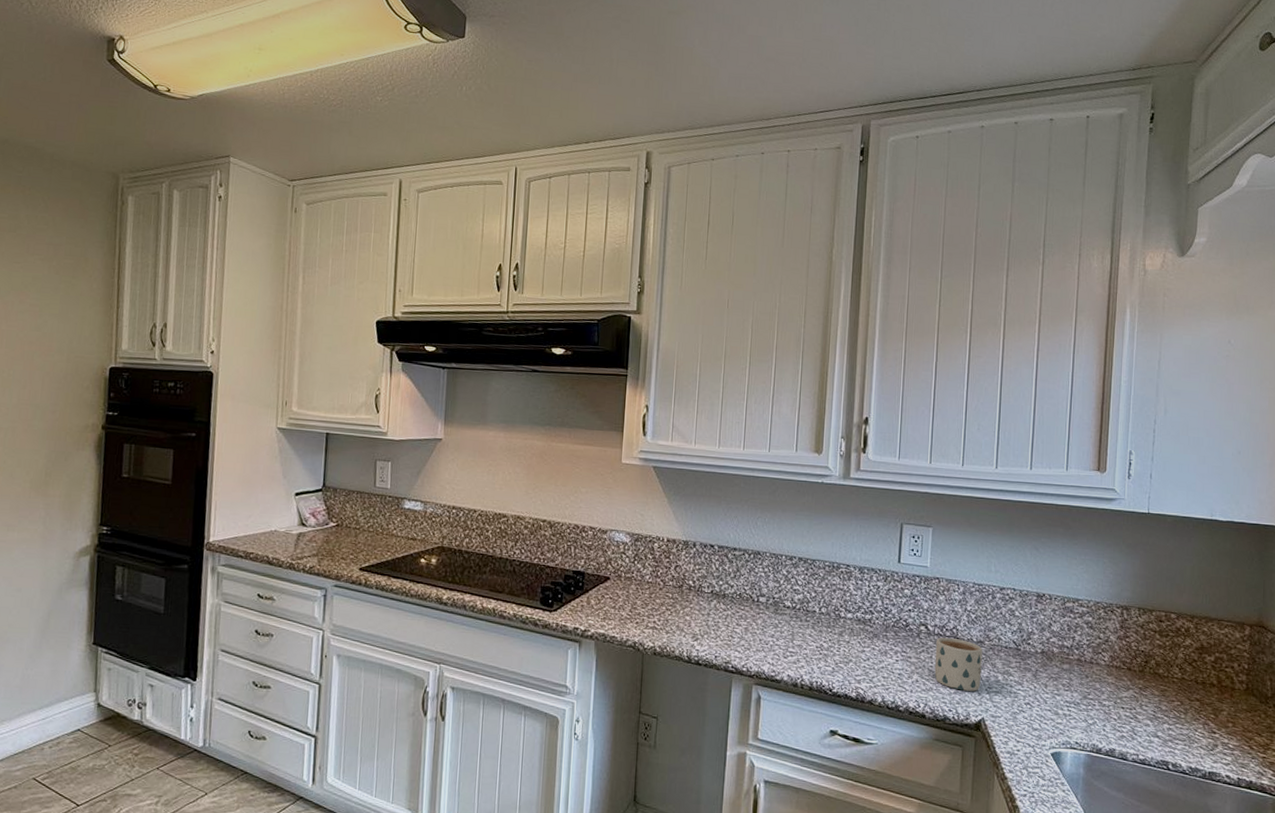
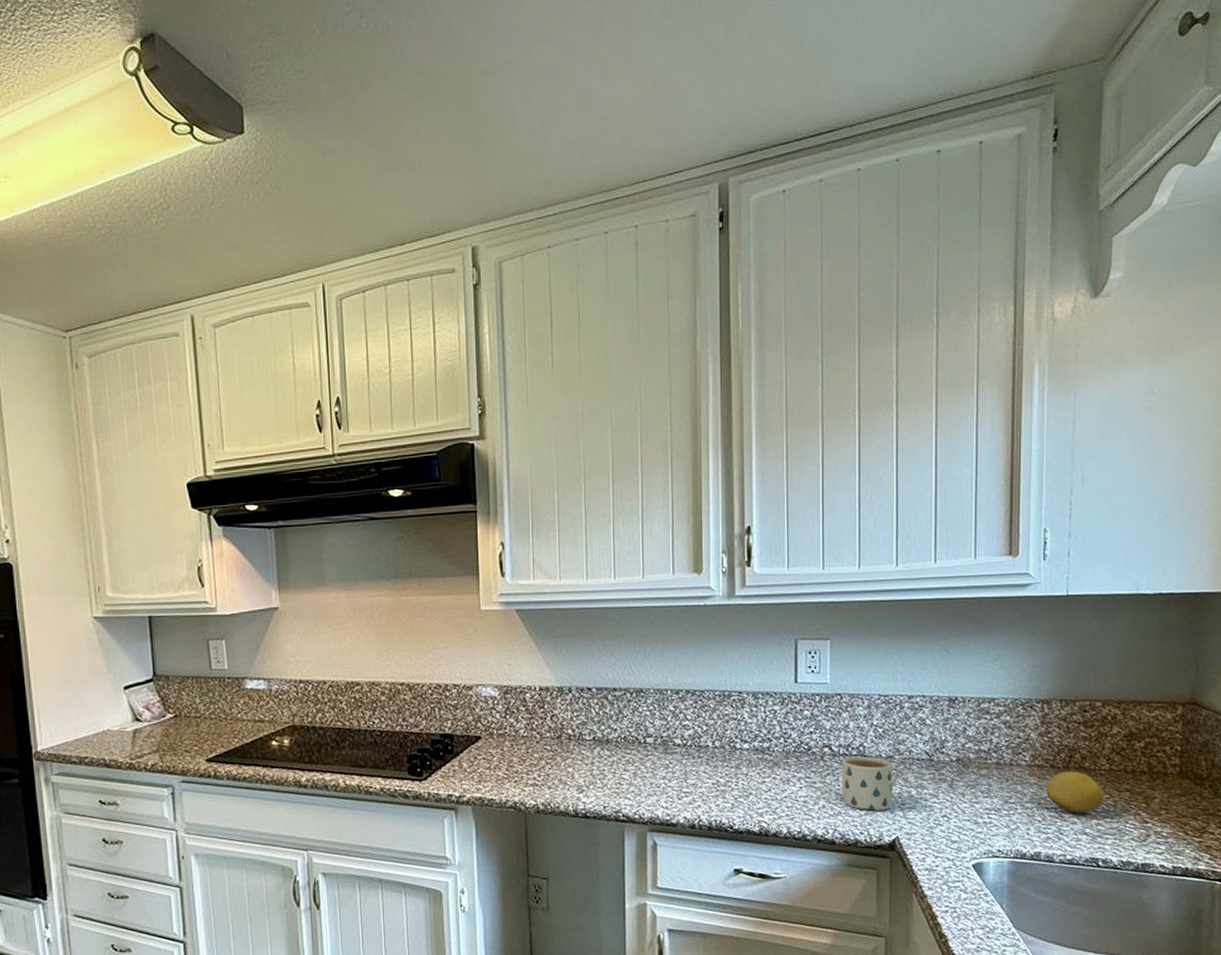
fruit: none [1122,675,1176,717] -> present [1046,771,1105,813]

